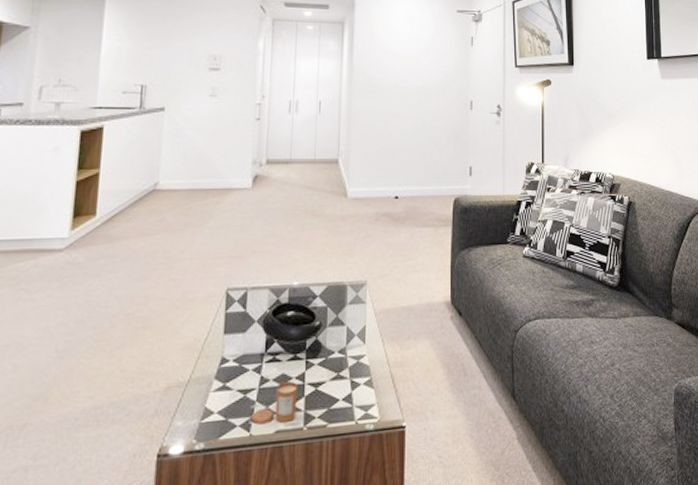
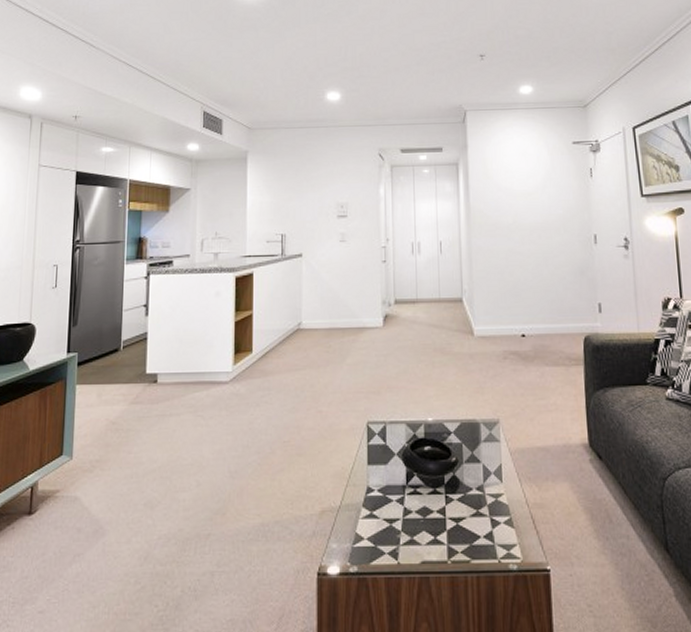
candle: present [250,380,298,425] -> none [397,514,440,555]

